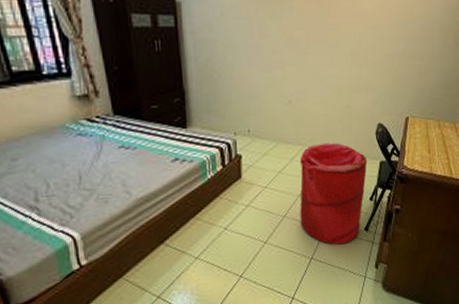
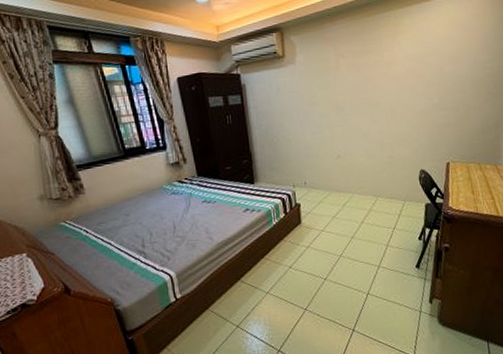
laundry hamper: present [299,142,368,245] -> none [350,189,414,281]

